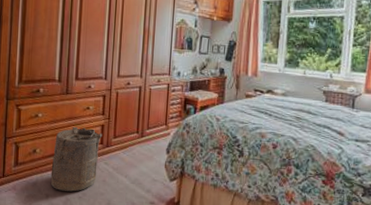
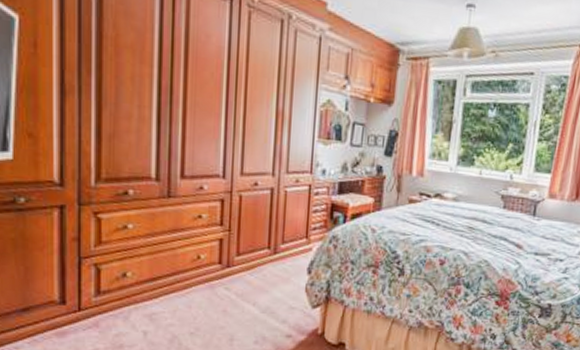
laundry hamper: present [50,127,103,192] -> none [149,242,221,326]

